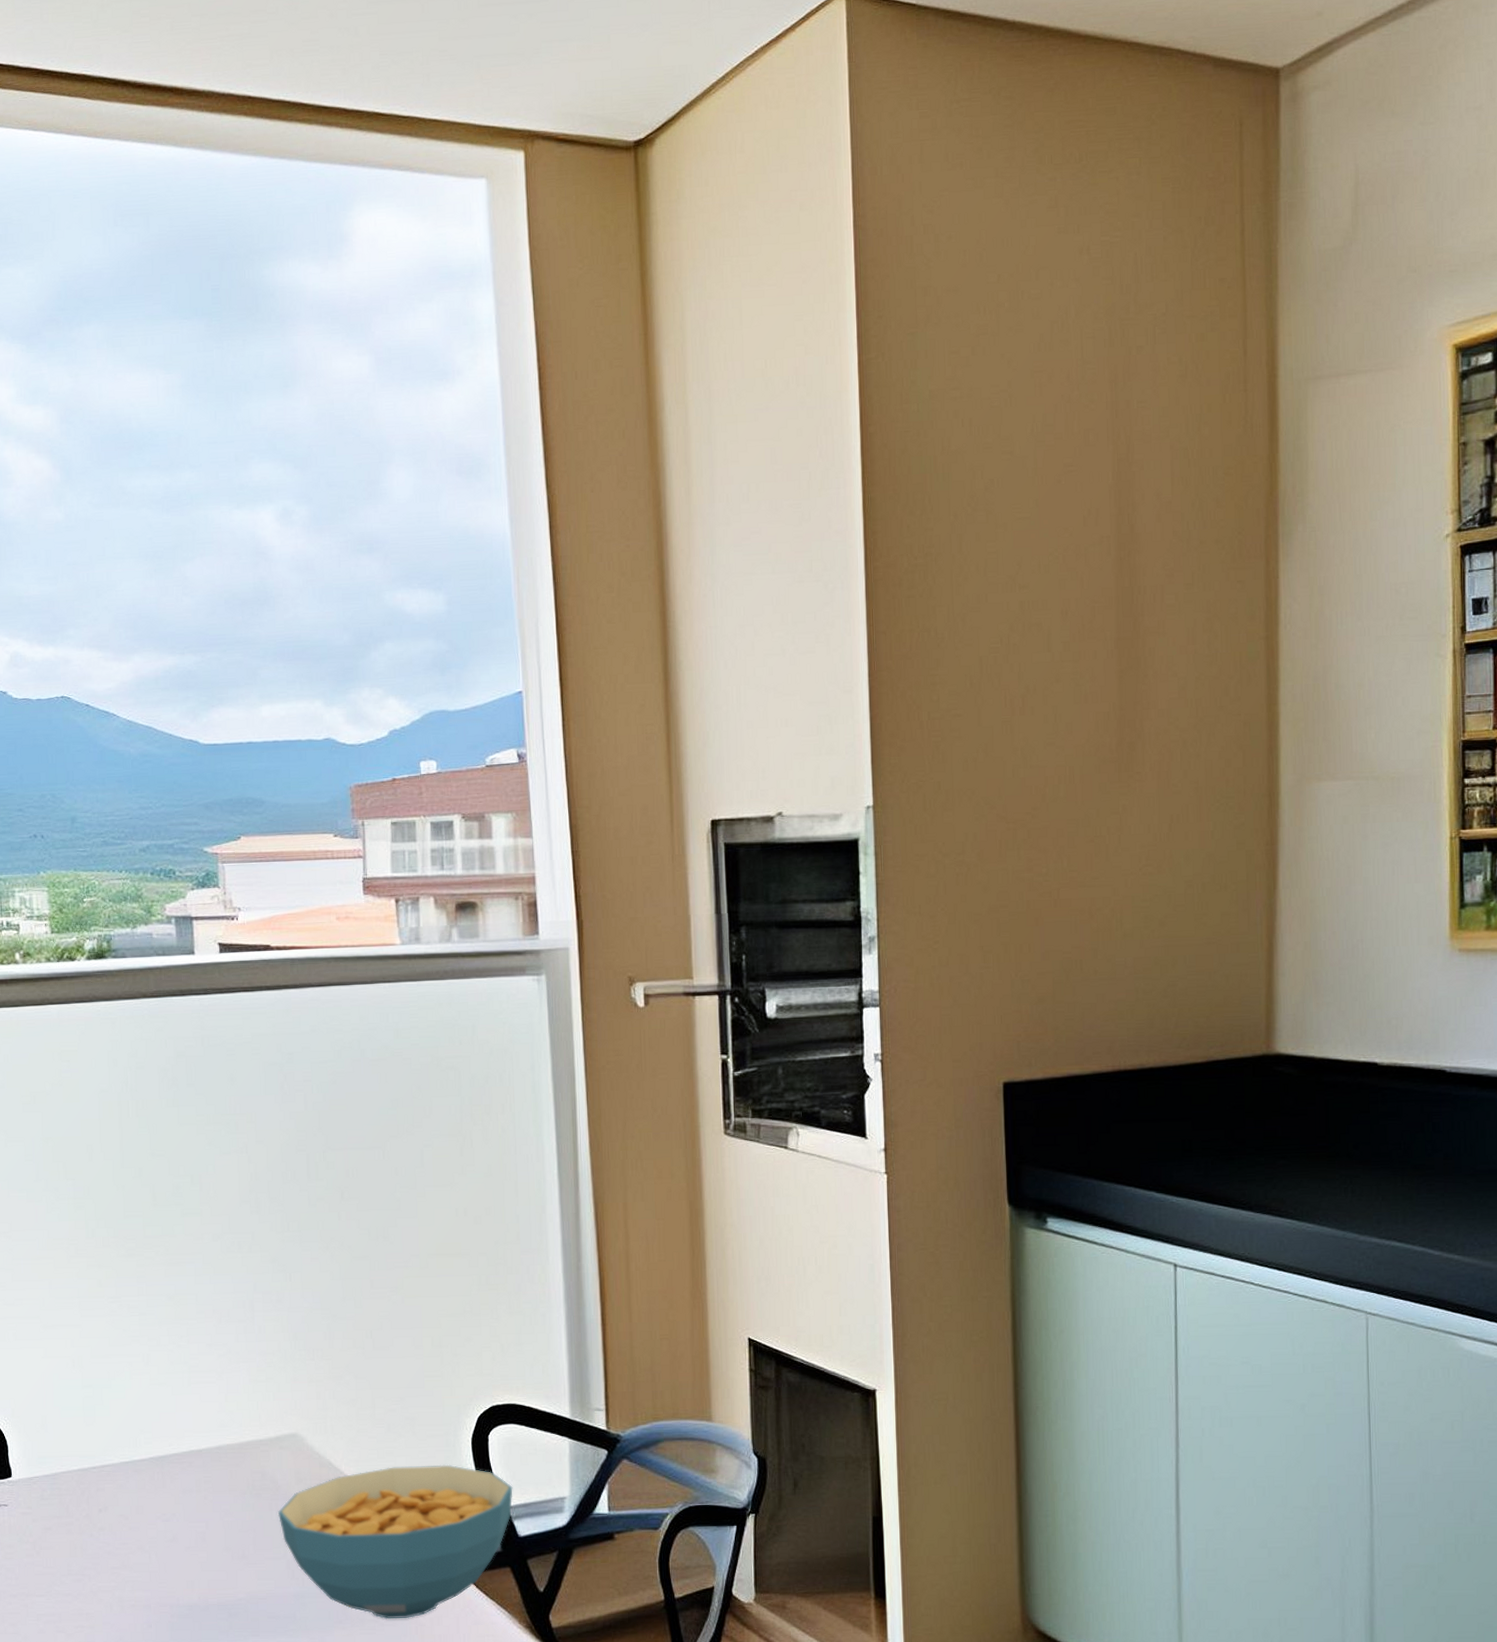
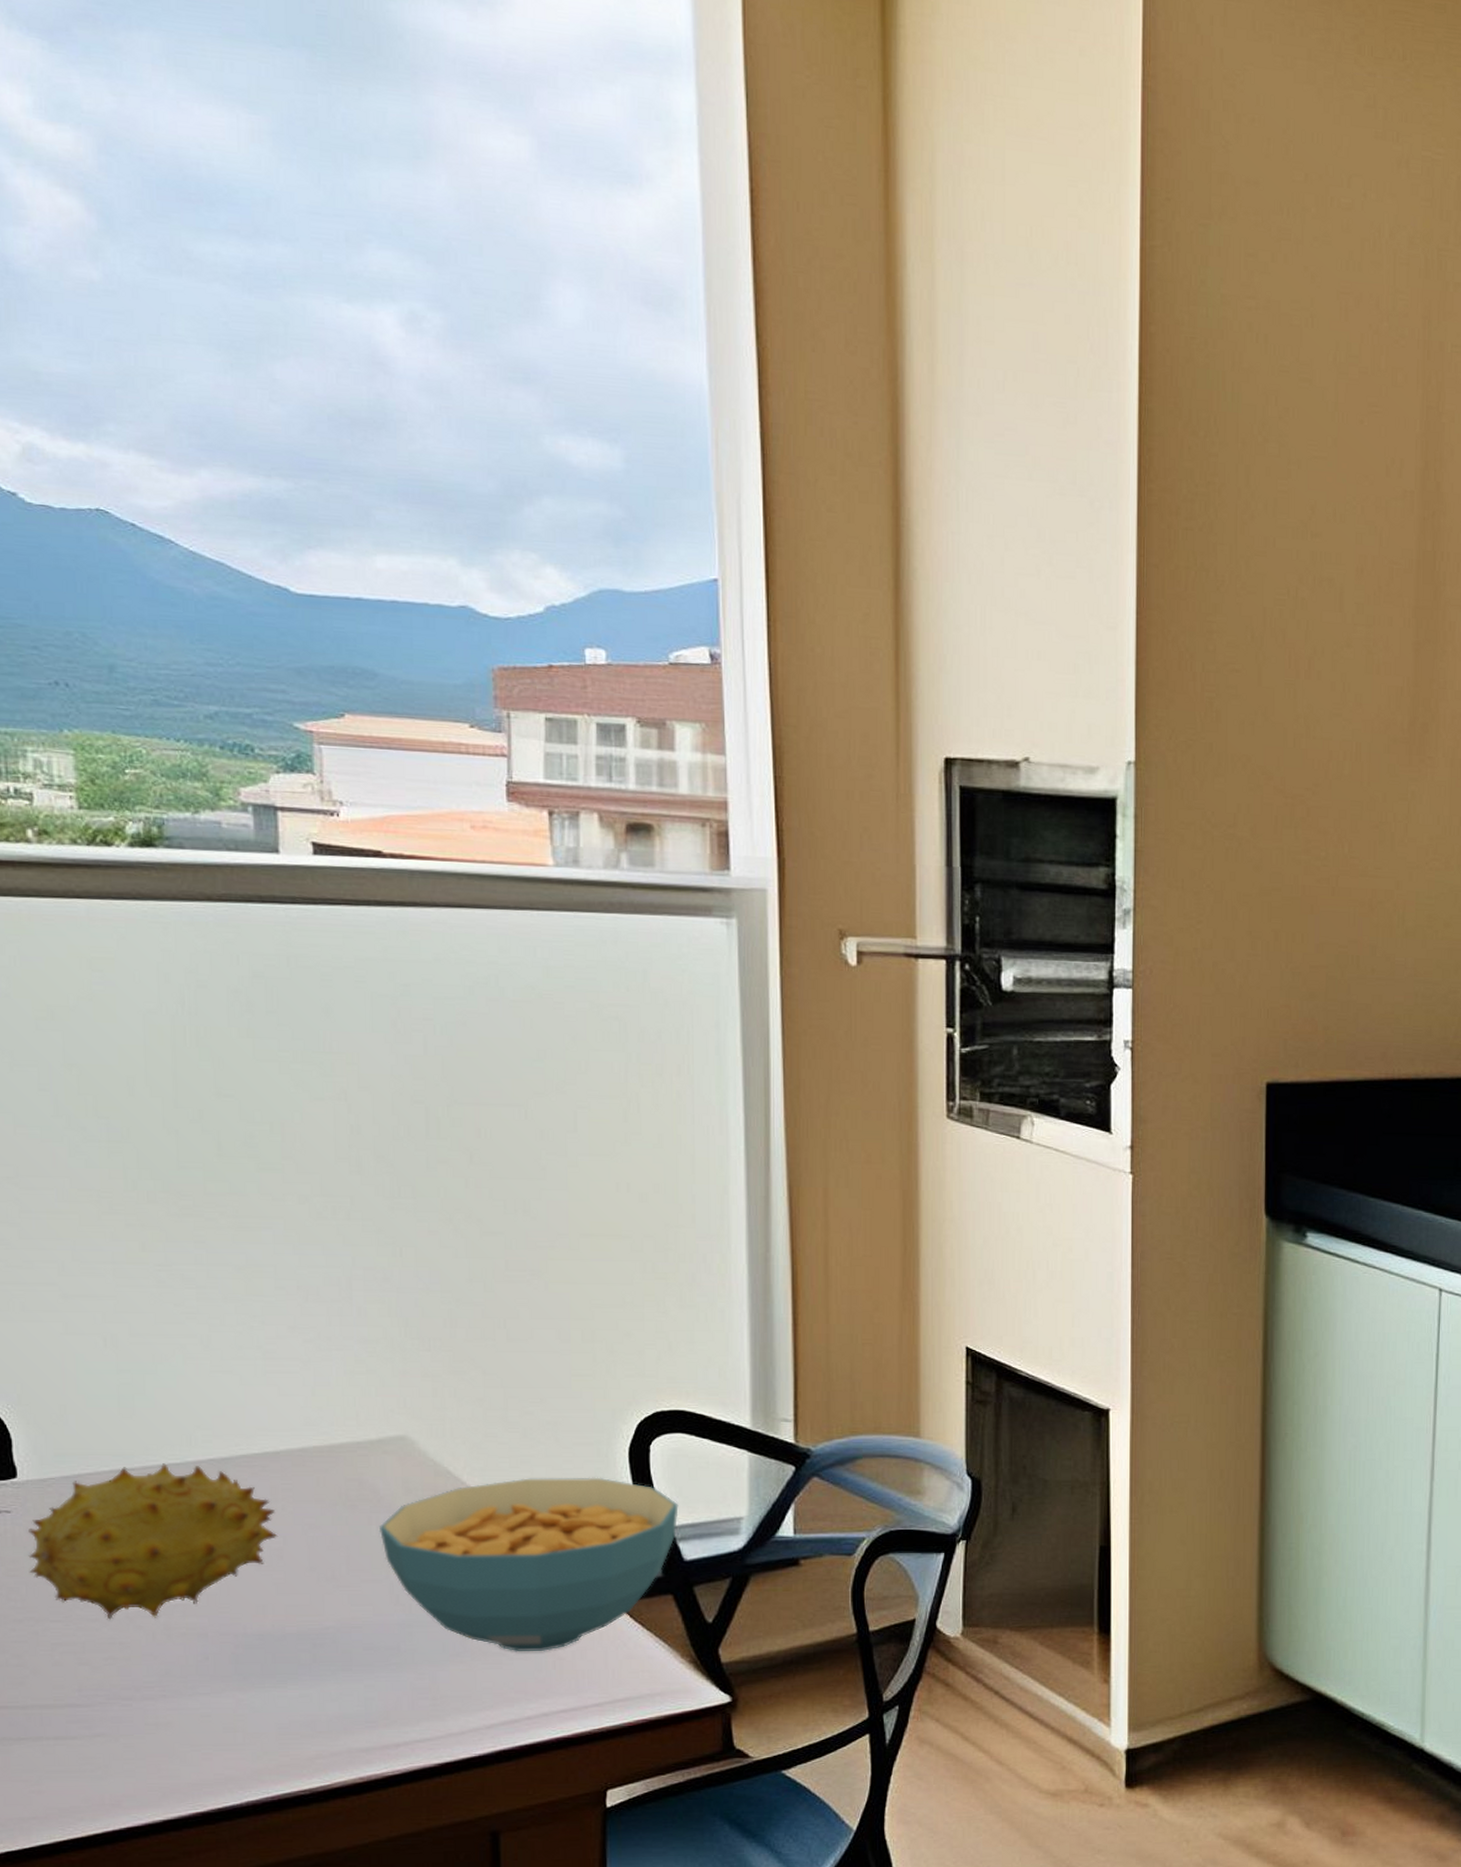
fruit: none [20,1462,202,1594] -> present [28,1463,278,1620]

